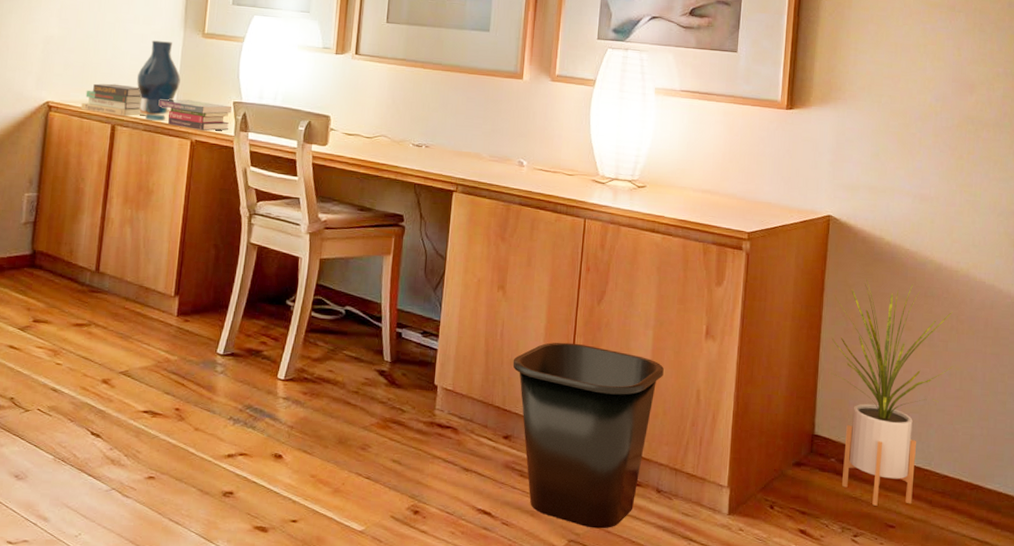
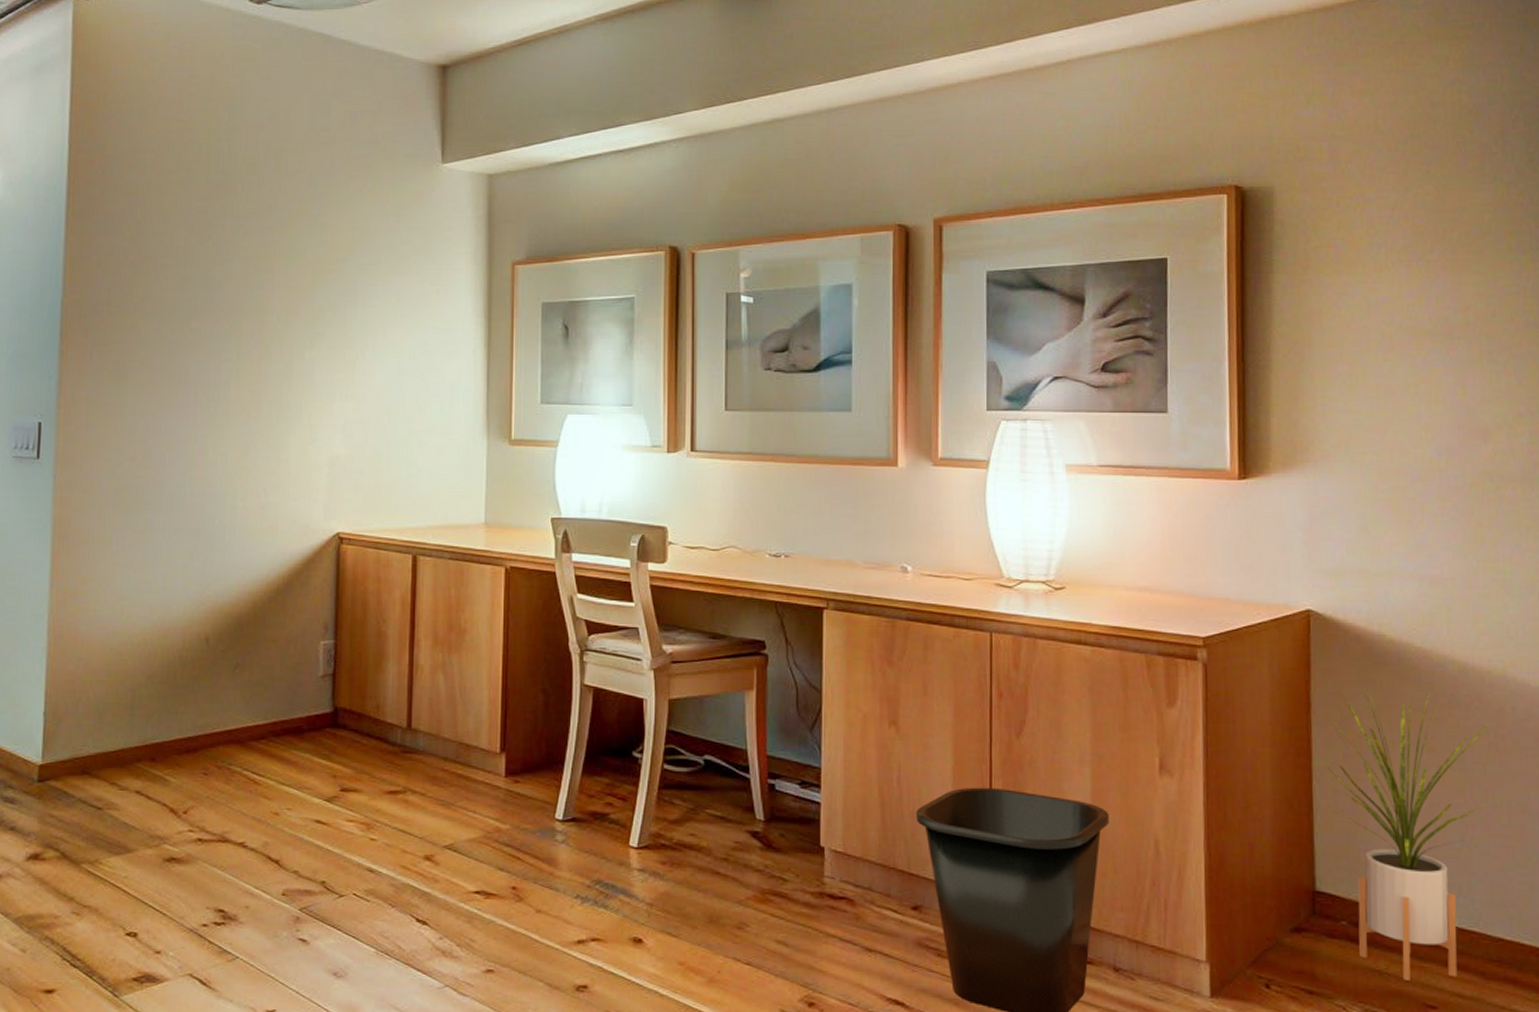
books: present [80,83,147,117] -> none [376,506,452,545]
vase: present [136,40,181,122] -> none [437,453,488,548]
books: present [158,99,232,131] -> none [464,519,550,555]

